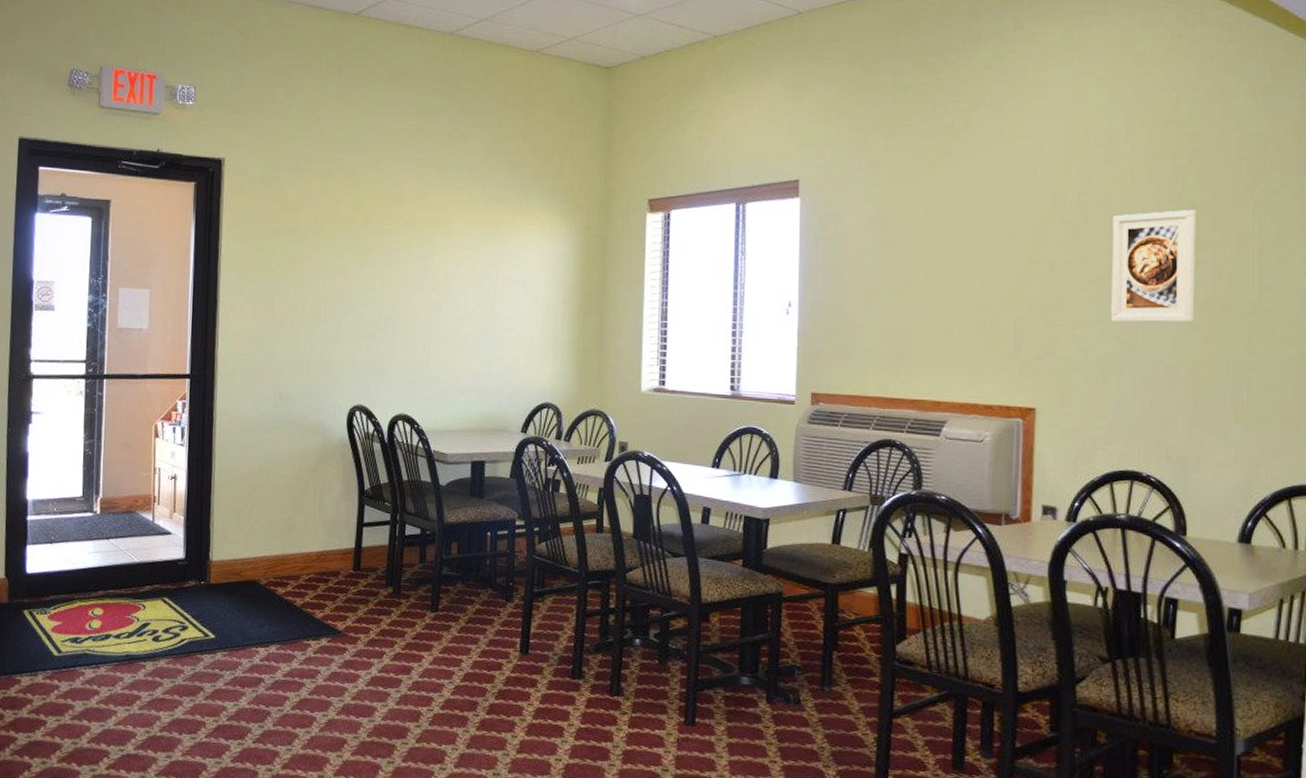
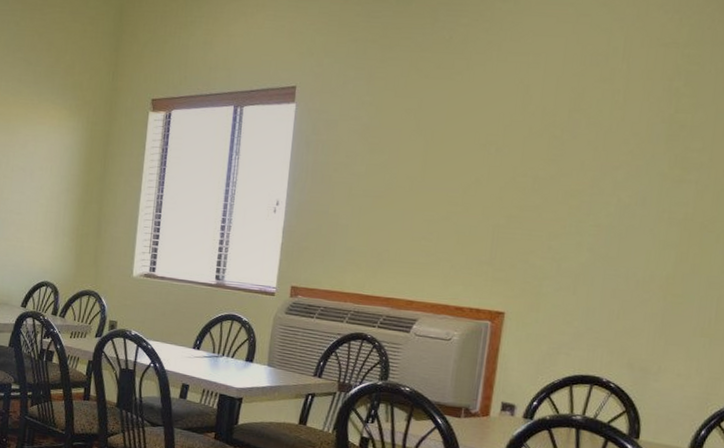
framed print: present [1111,210,1197,323] -> none [588,130,686,240]

